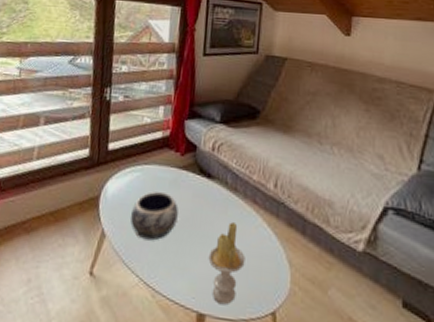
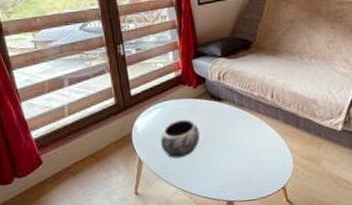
candle: present [208,222,245,305] -> none [229,130,258,191]

